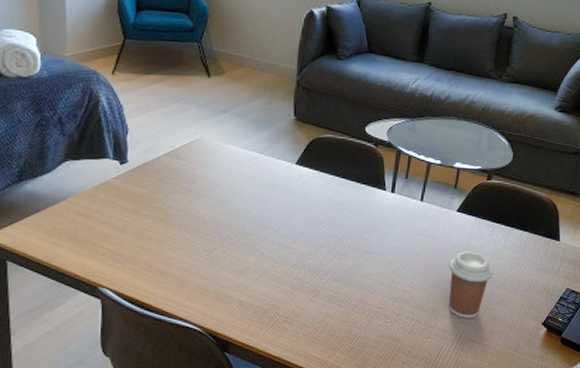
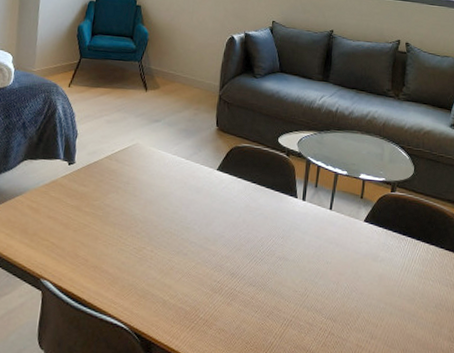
coffee cup: present [448,252,494,318] -> none [359,262,403,334]

